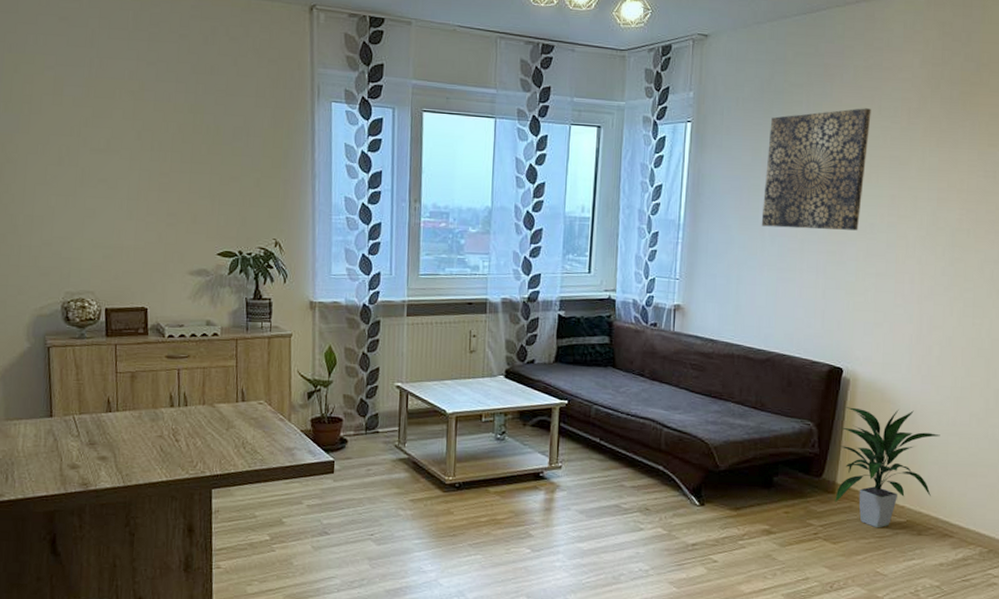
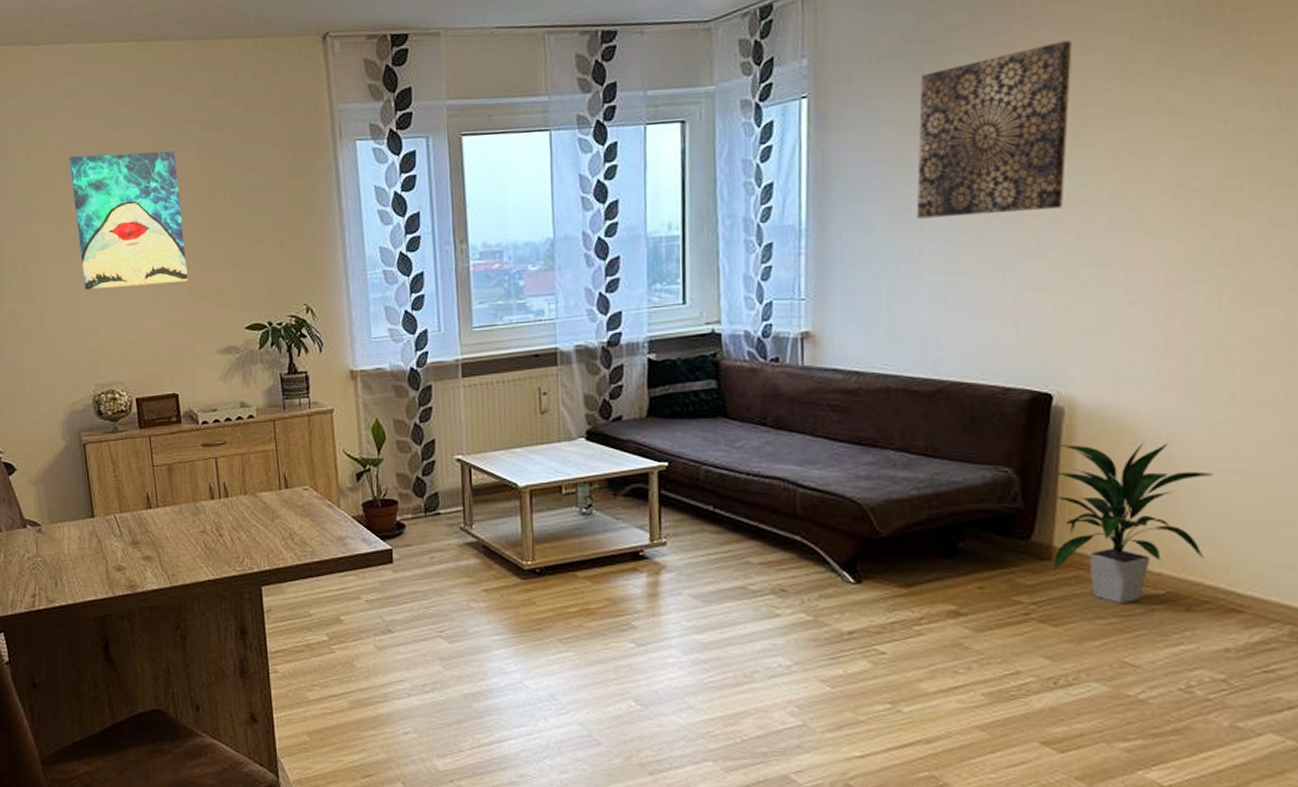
wall art: none [58,76,167,206] -> present [69,150,188,290]

